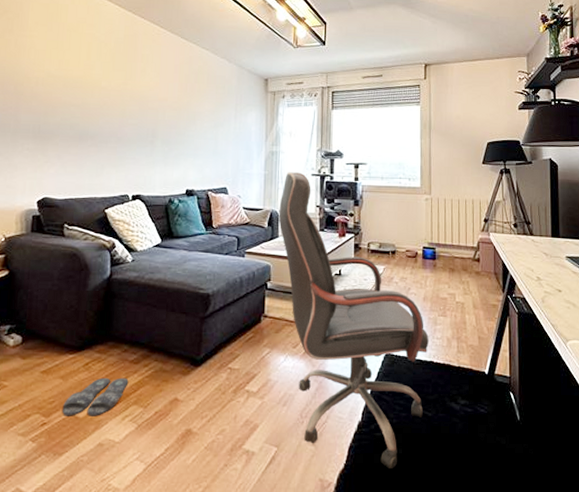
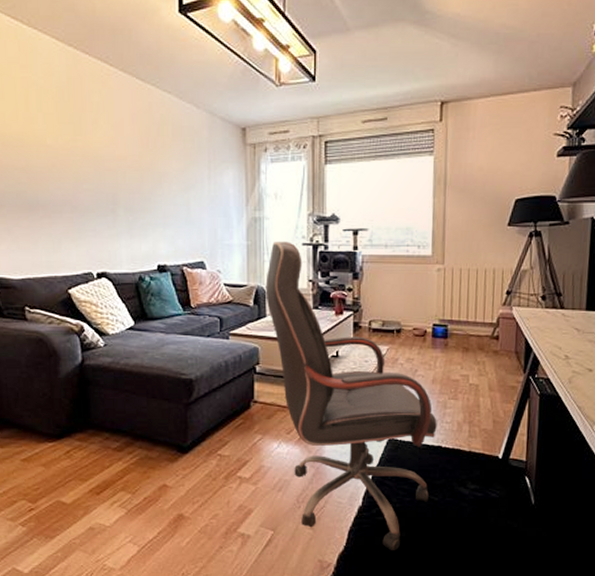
slippers: present [63,377,129,416] -> none [49,465,114,502]

